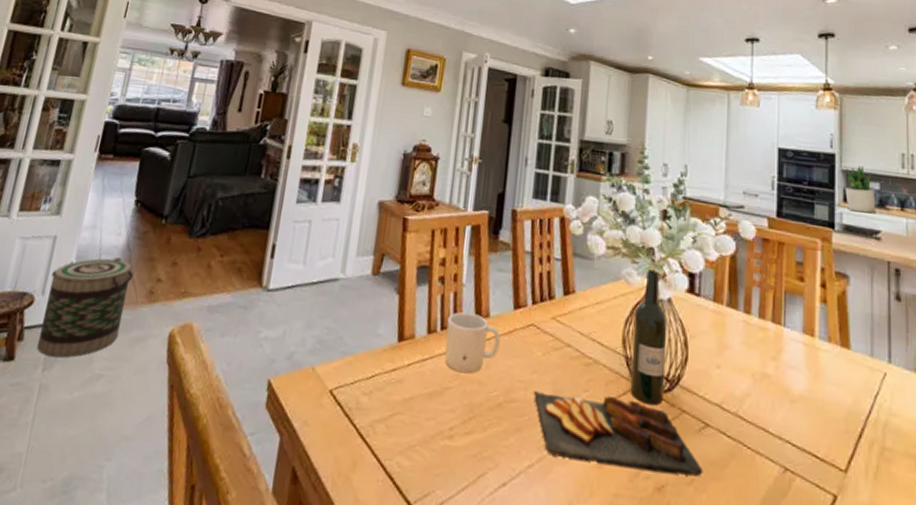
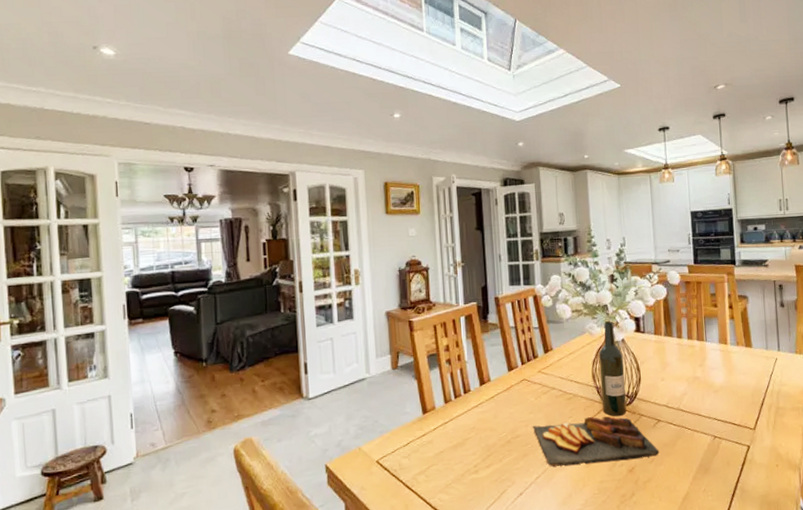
basket: present [37,257,134,358] -> none [116,401,190,490]
mug: present [444,312,501,374] -> none [458,381,502,426]
planter: present [845,166,876,214] -> none [741,215,764,249]

